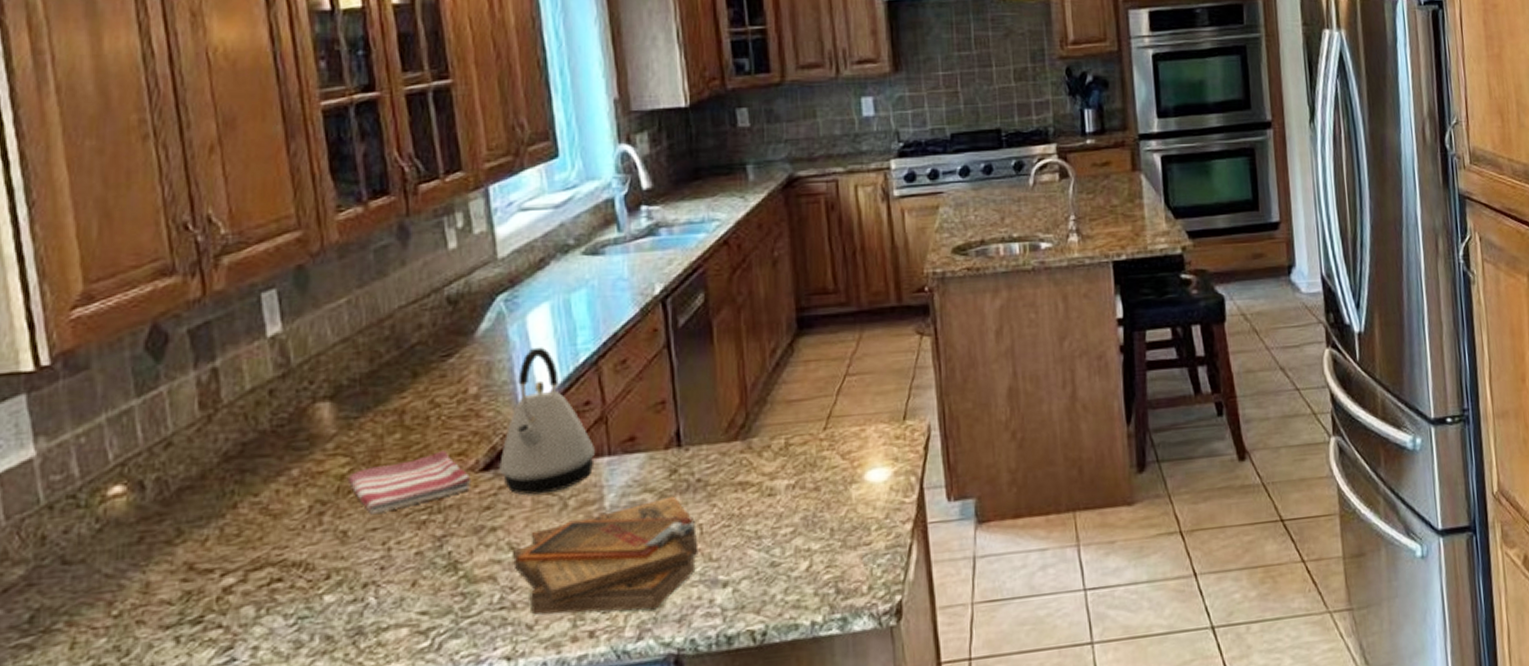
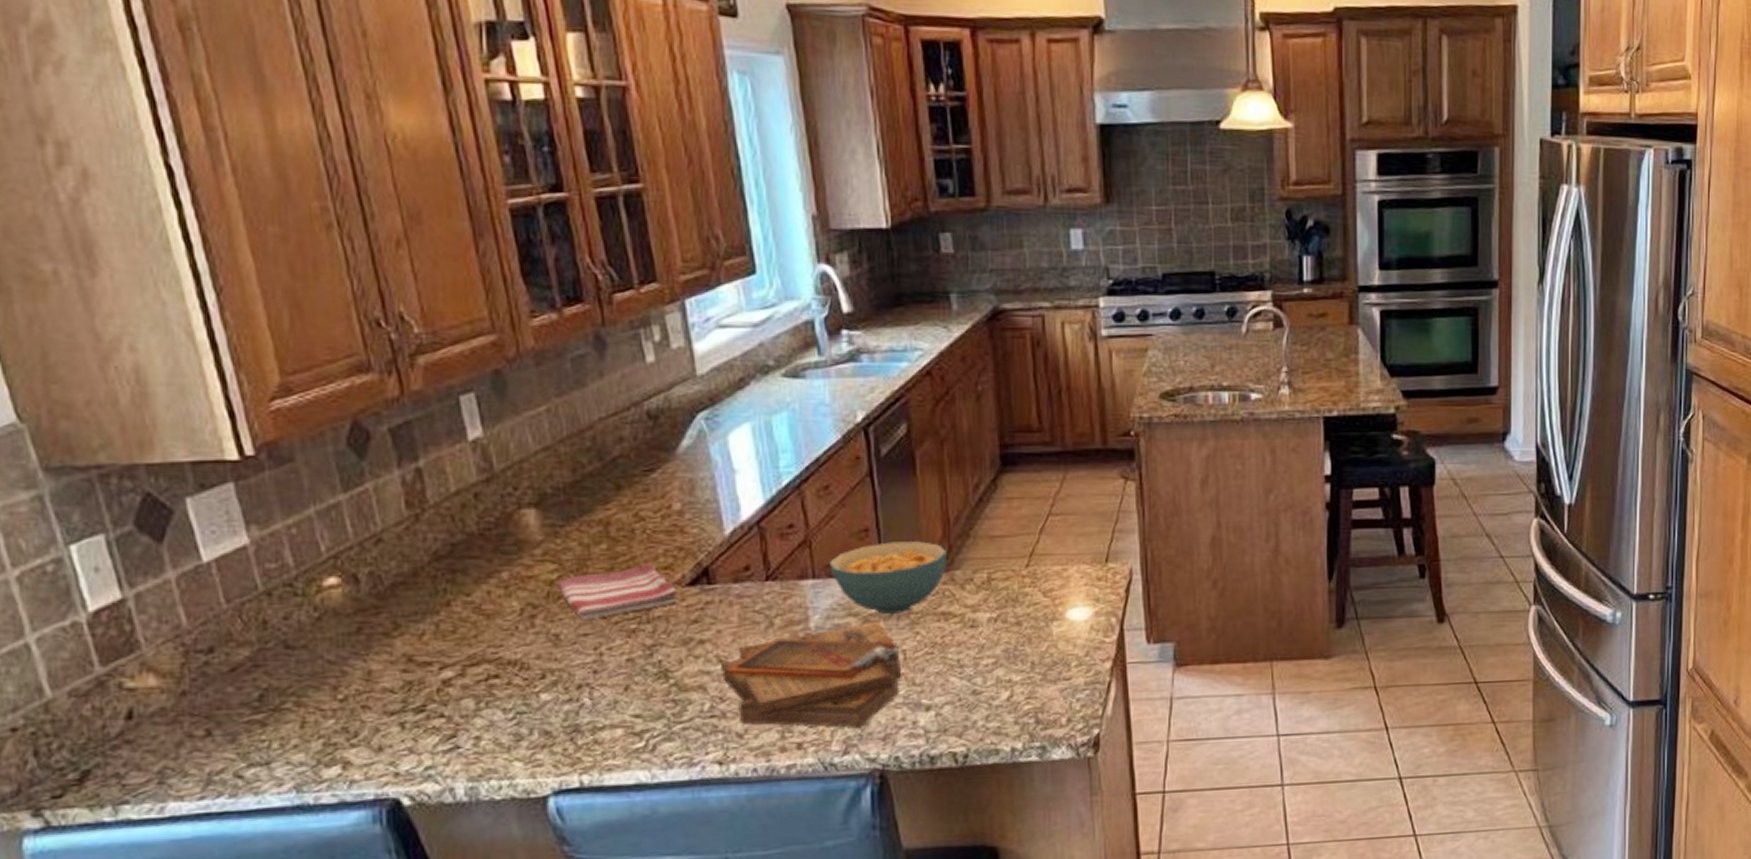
kettle: present [499,347,596,495] -> none [705,468,801,612]
cereal bowl: none [624,410,744,488] -> present [828,541,947,614]

